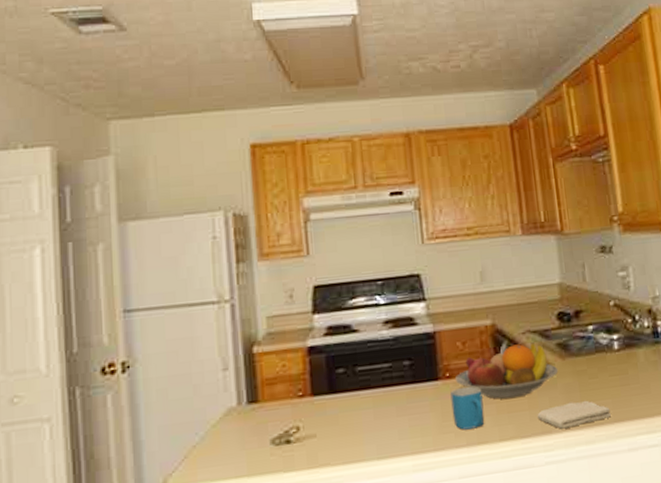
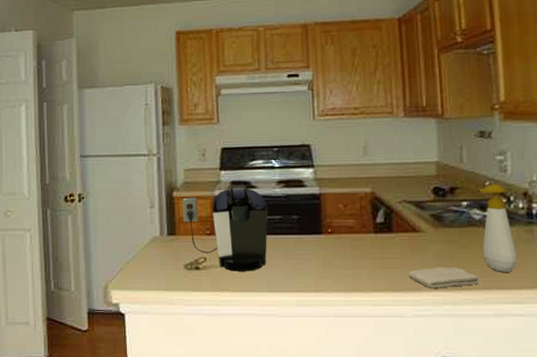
coffee maker: none [265,330,375,440] -> present [182,185,268,271]
mug: present [450,386,484,430] -> none [331,242,360,278]
fruit bowl: present [455,342,559,400] -> none [336,211,431,257]
soap bottle: none [602,303,647,401] -> present [477,184,517,272]

